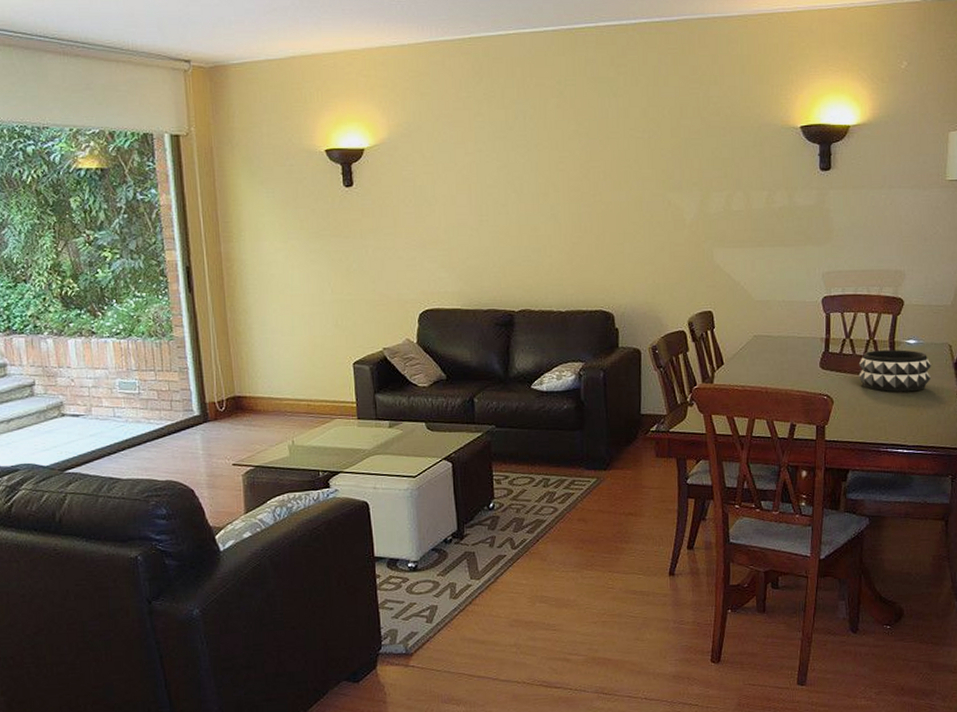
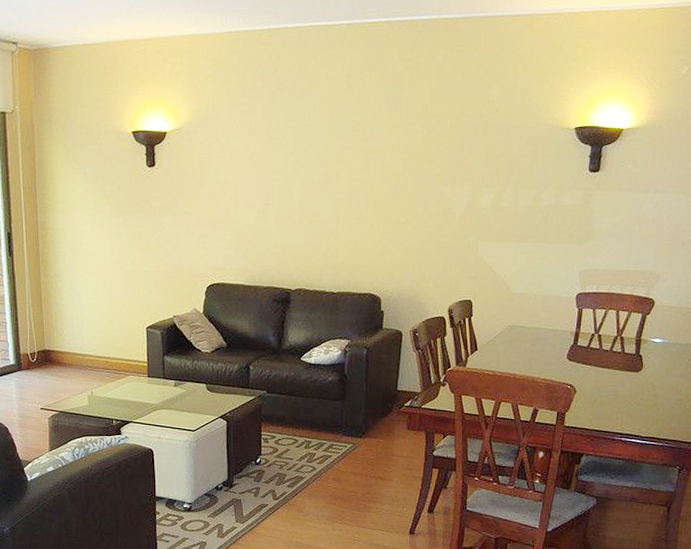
decorative bowl: present [858,350,932,393] -> none [602,346,674,387]

